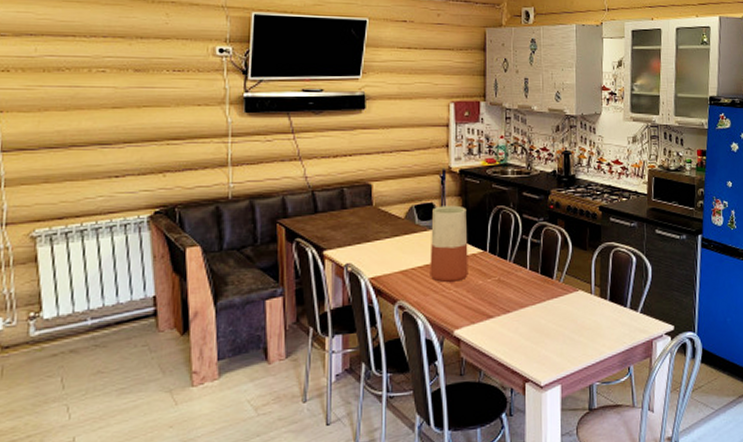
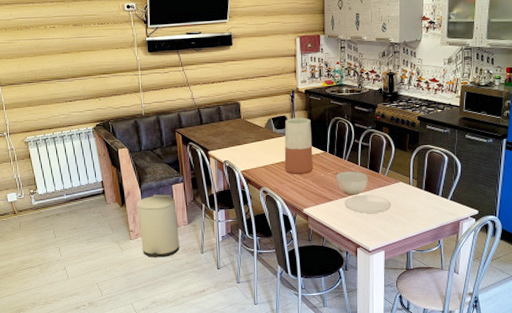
pedal bin: none [207,314,270,414] -> present [137,194,180,258]
bowl: none [496,276,541,310] -> present [335,171,369,195]
plate: none [508,308,569,334] -> present [344,194,392,213]

